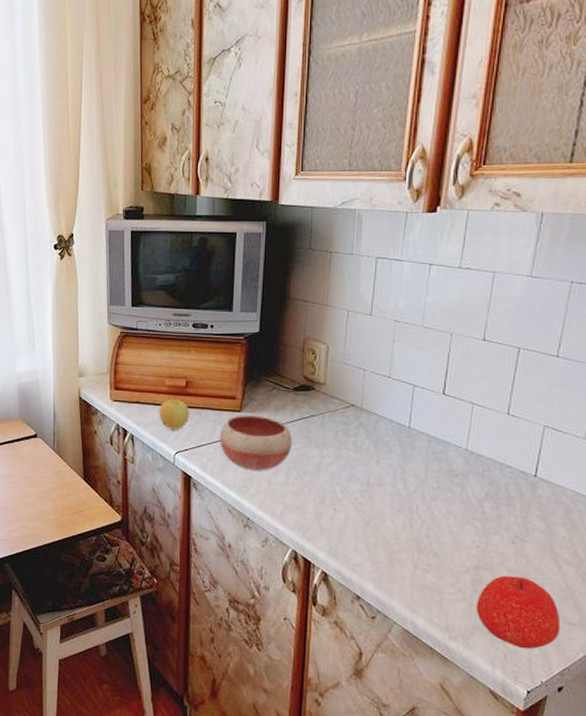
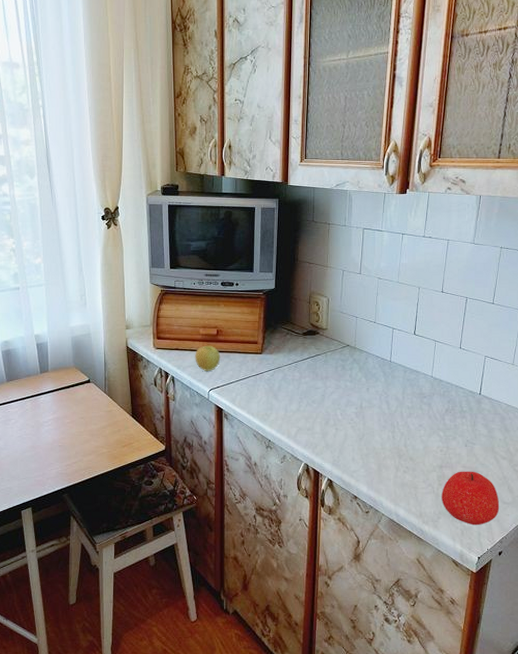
bowl: present [220,414,293,471] -> none [246,355,303,401]

